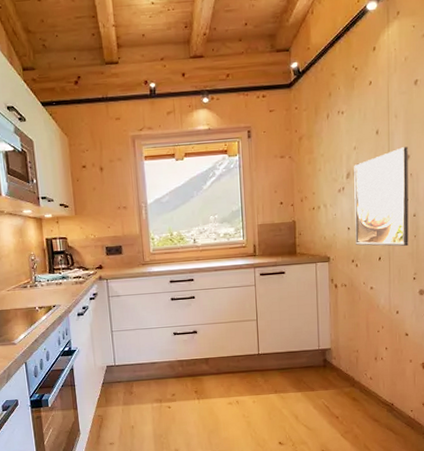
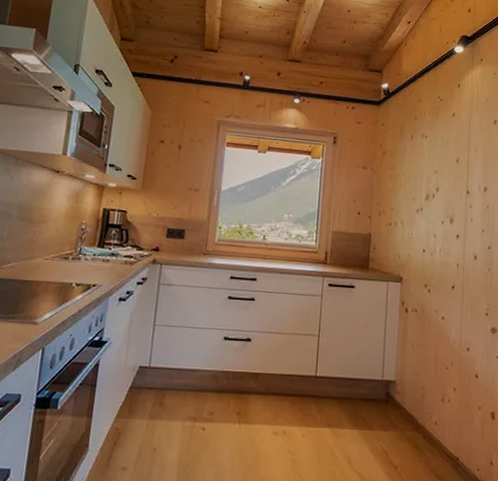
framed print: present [354,147,409,247] -> none [430,179,486,278]

